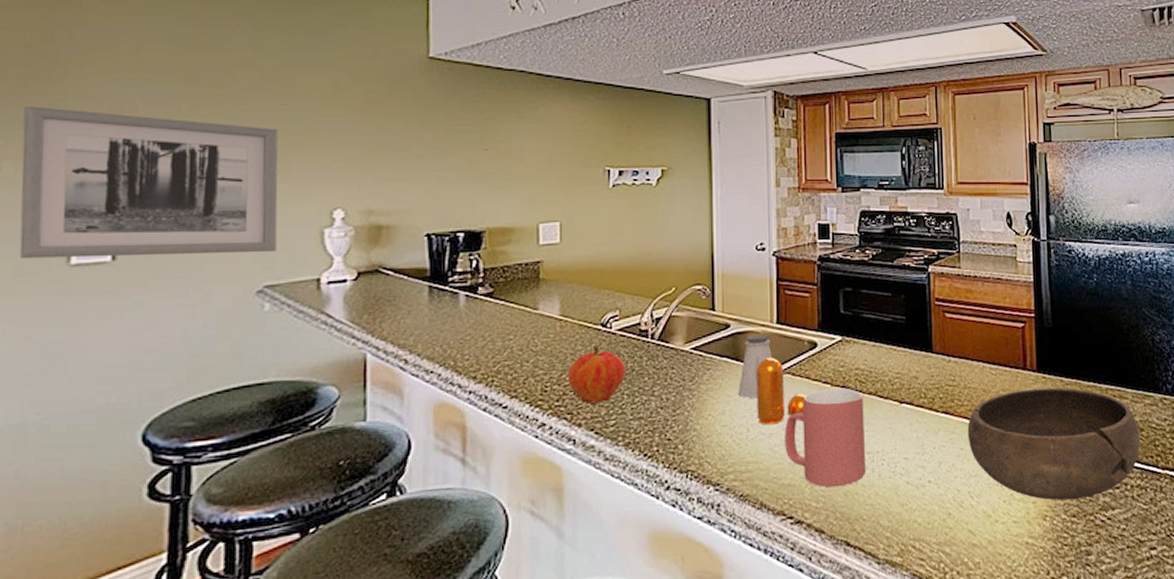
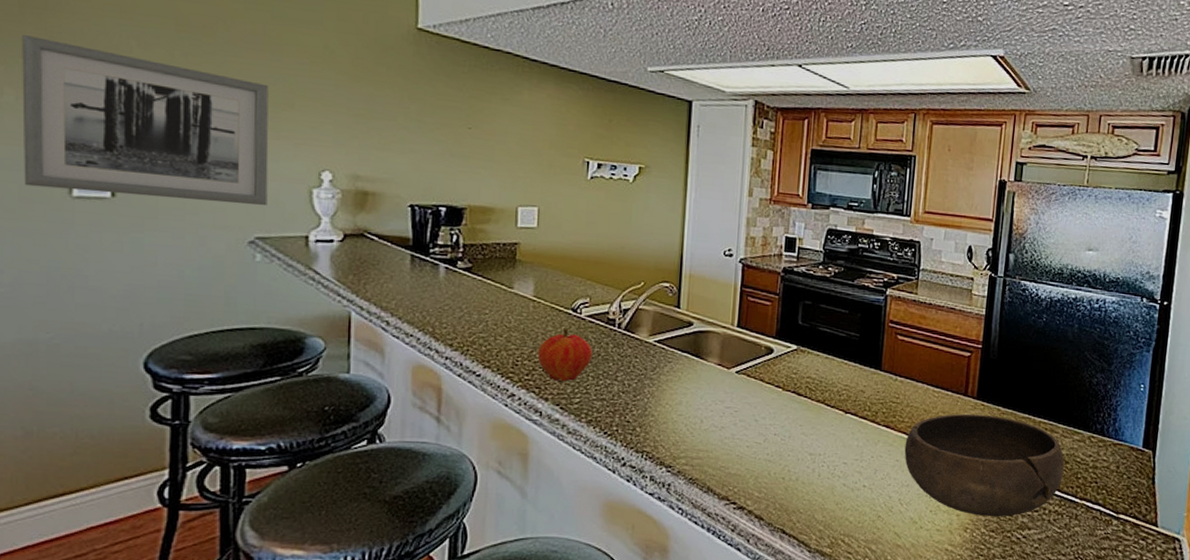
saltshaker: present [738,336,772,398] -> none [695,336,730,393]
pepper shaker: present [756,357,807,425] -> none [711,357,759,419]
mug: present [785,387,867,487] -> none [734,392,812,481]

